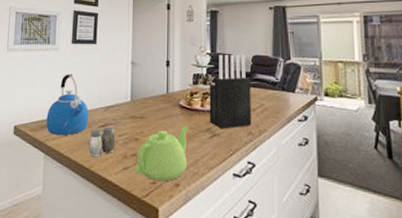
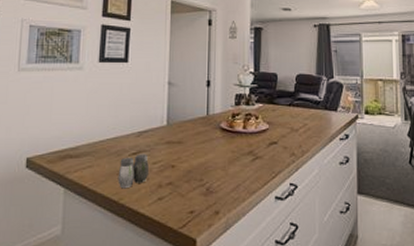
kettle: present [46,74,89,135] -> none [67,96,119,166]
teapot: present [135,125,189,182] -> none [171,149,230,210]
knife block: present [209,54,252,129] -> none [251,73,295,151]

